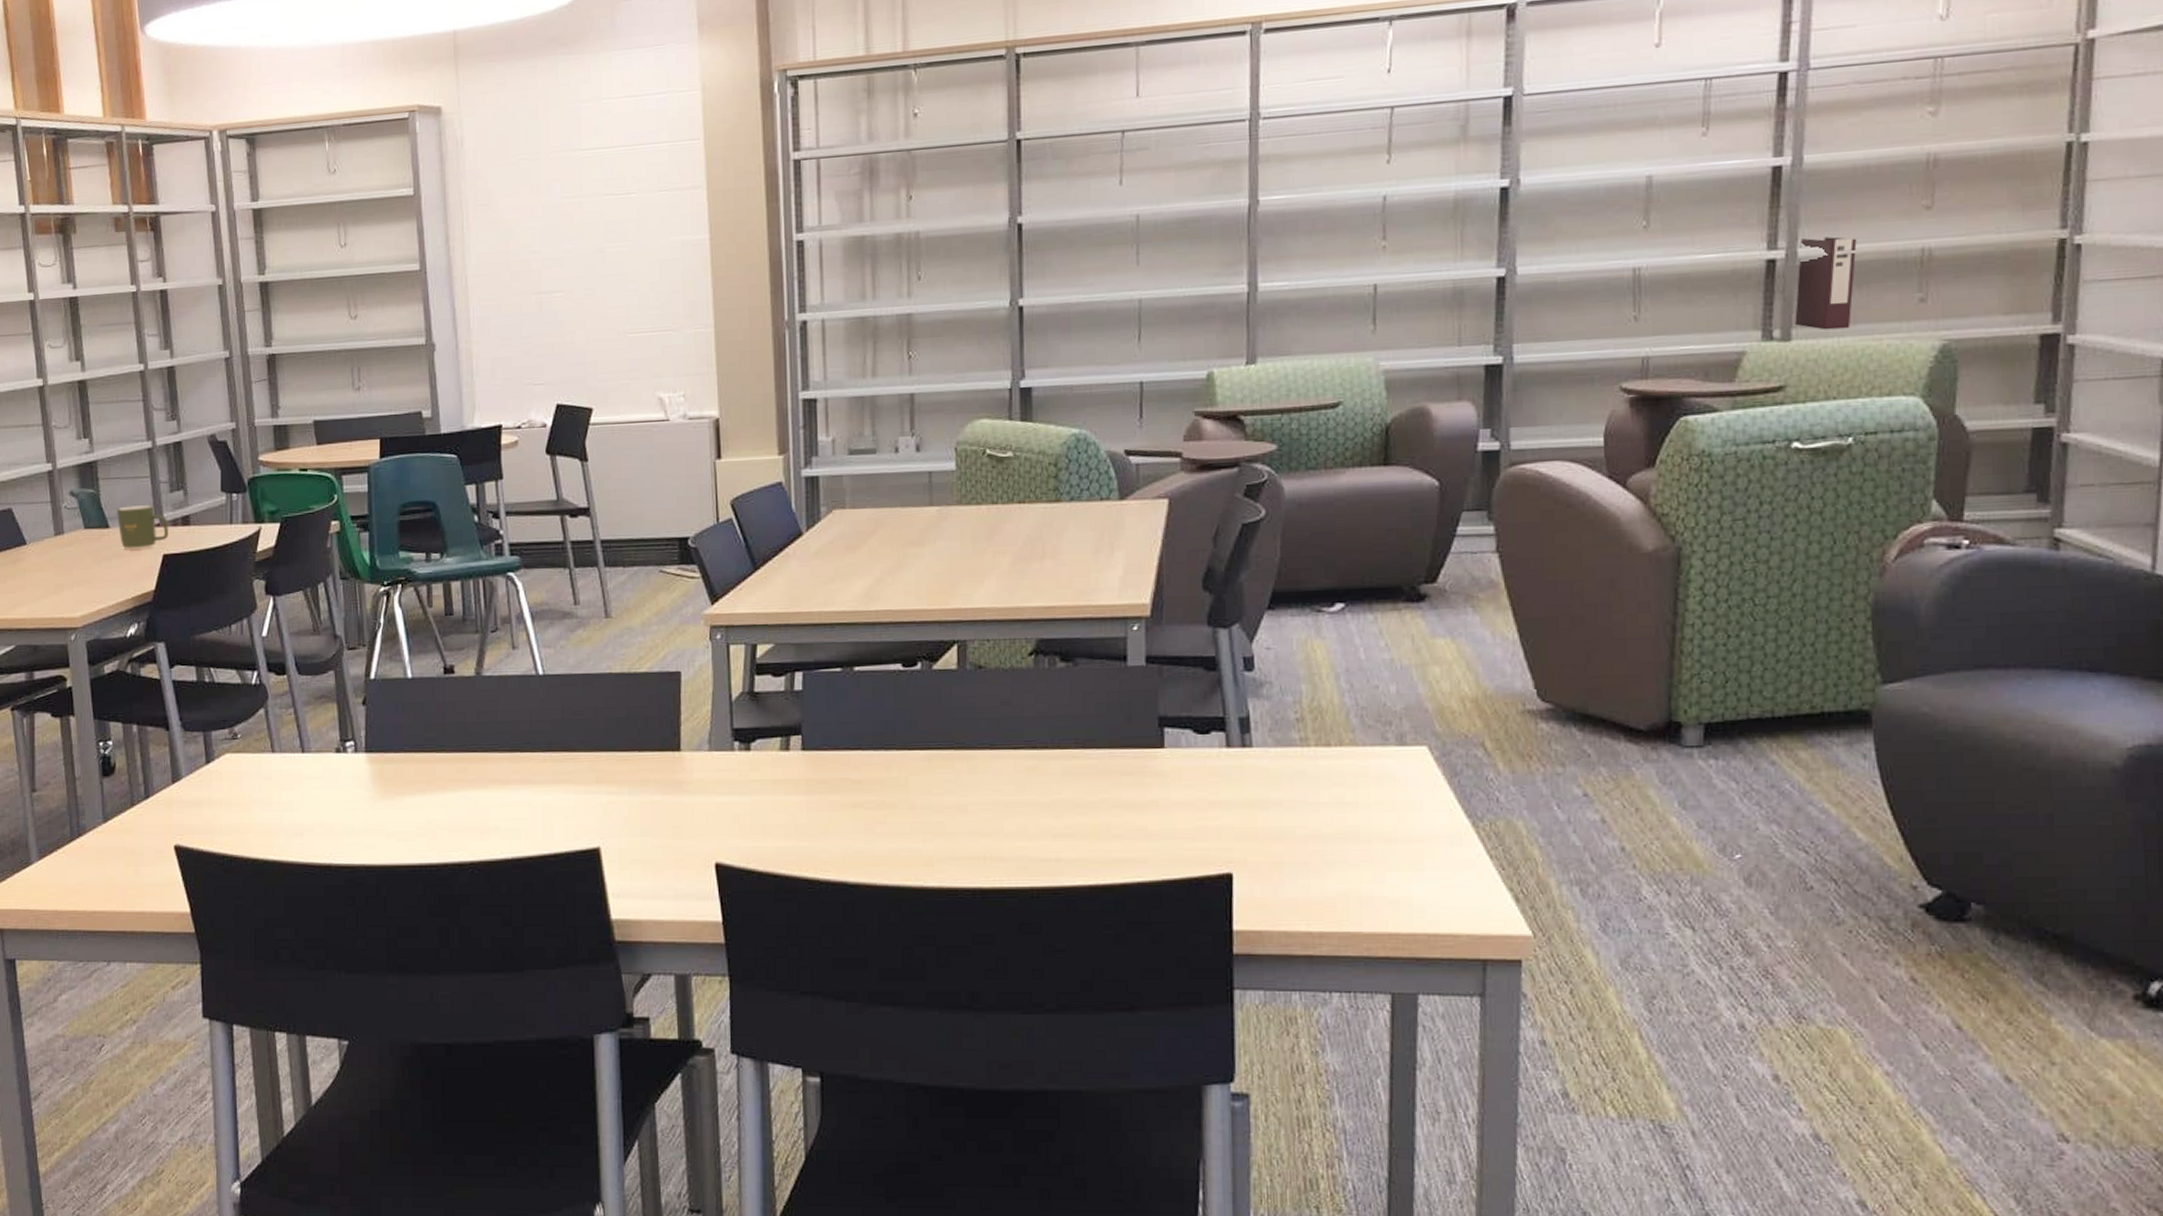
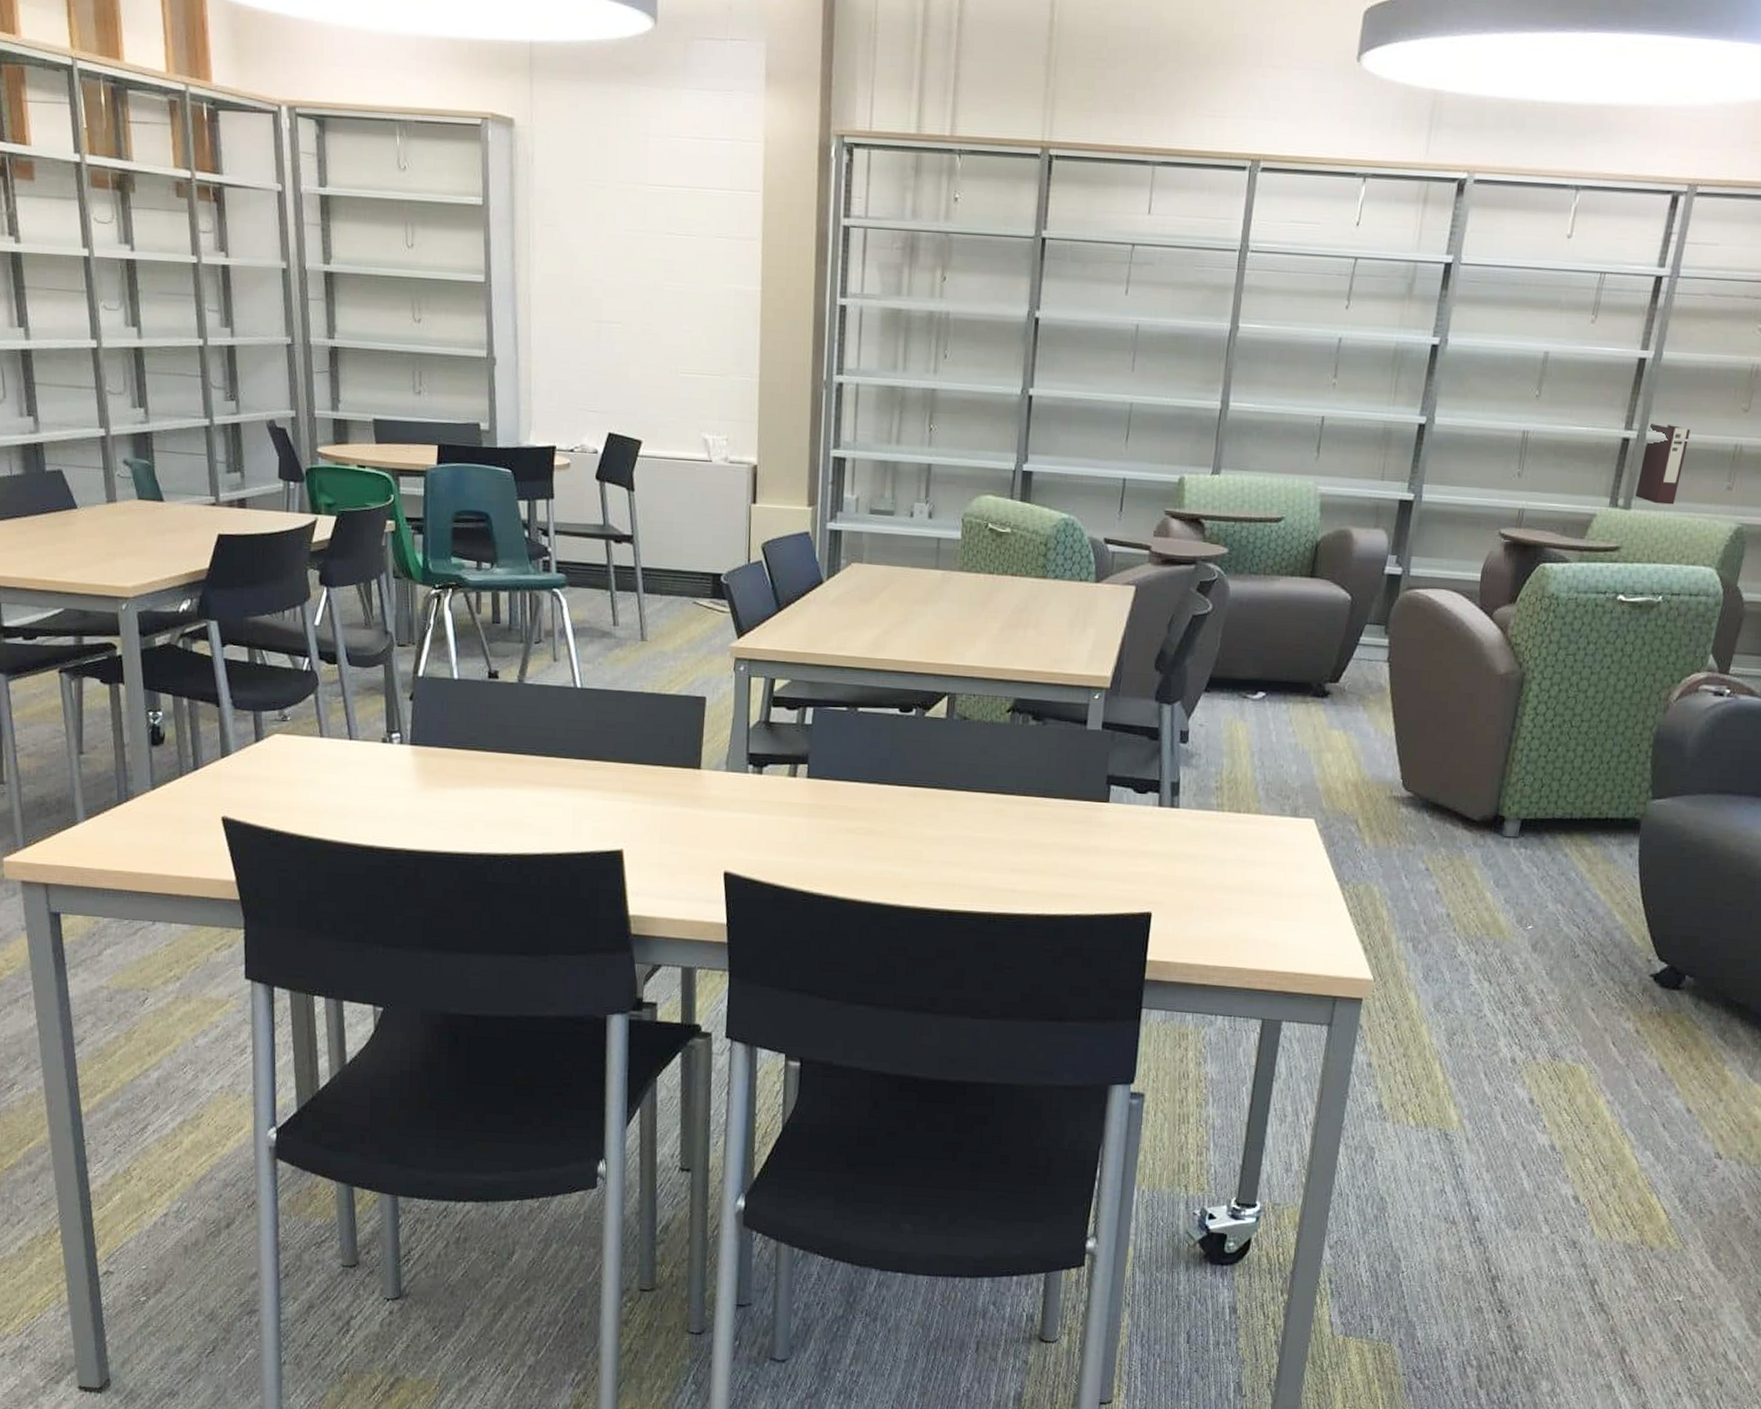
mug: present [116,505,168,550] -> none [171,481,224,527]

